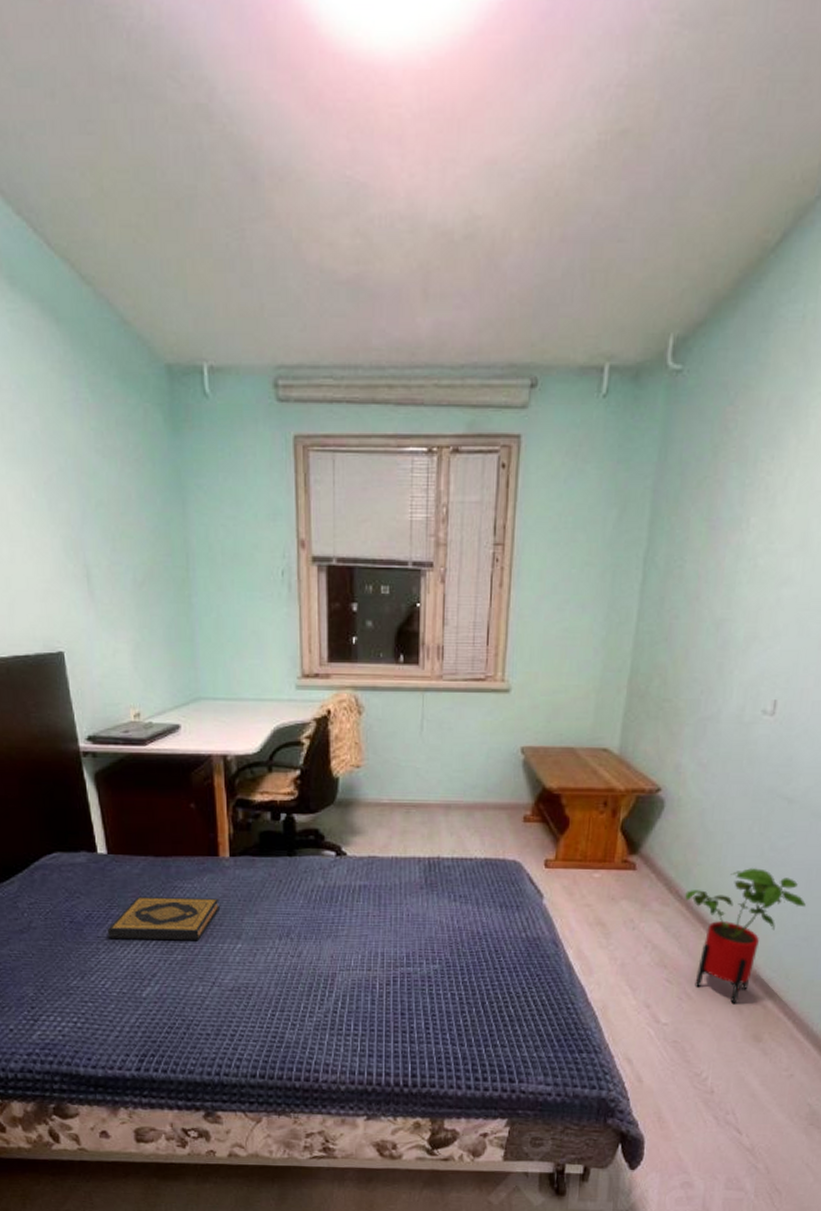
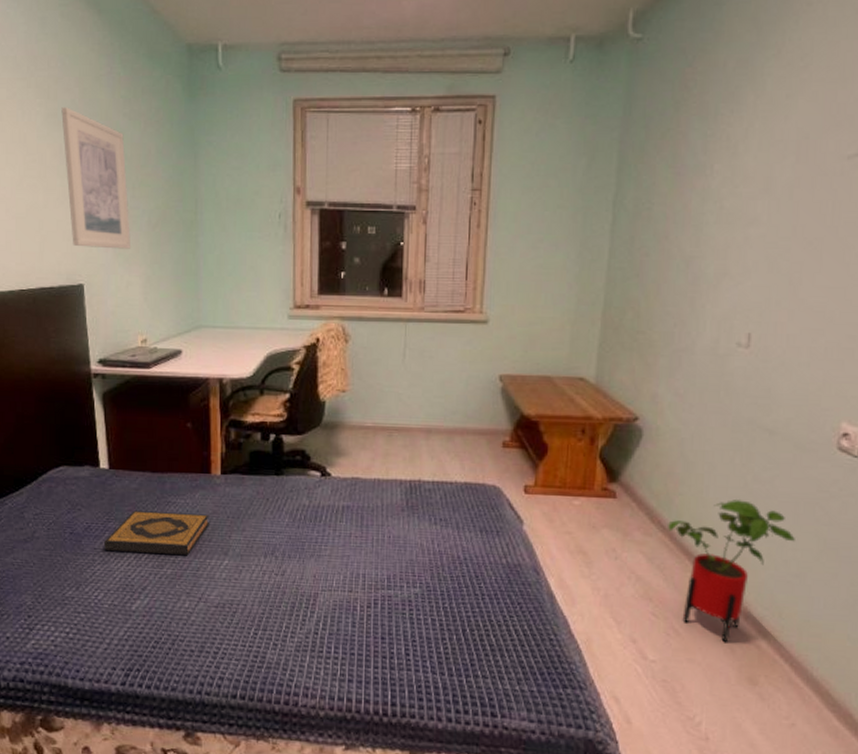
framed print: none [20,441,115,611] -> present [61,107,130,249]

